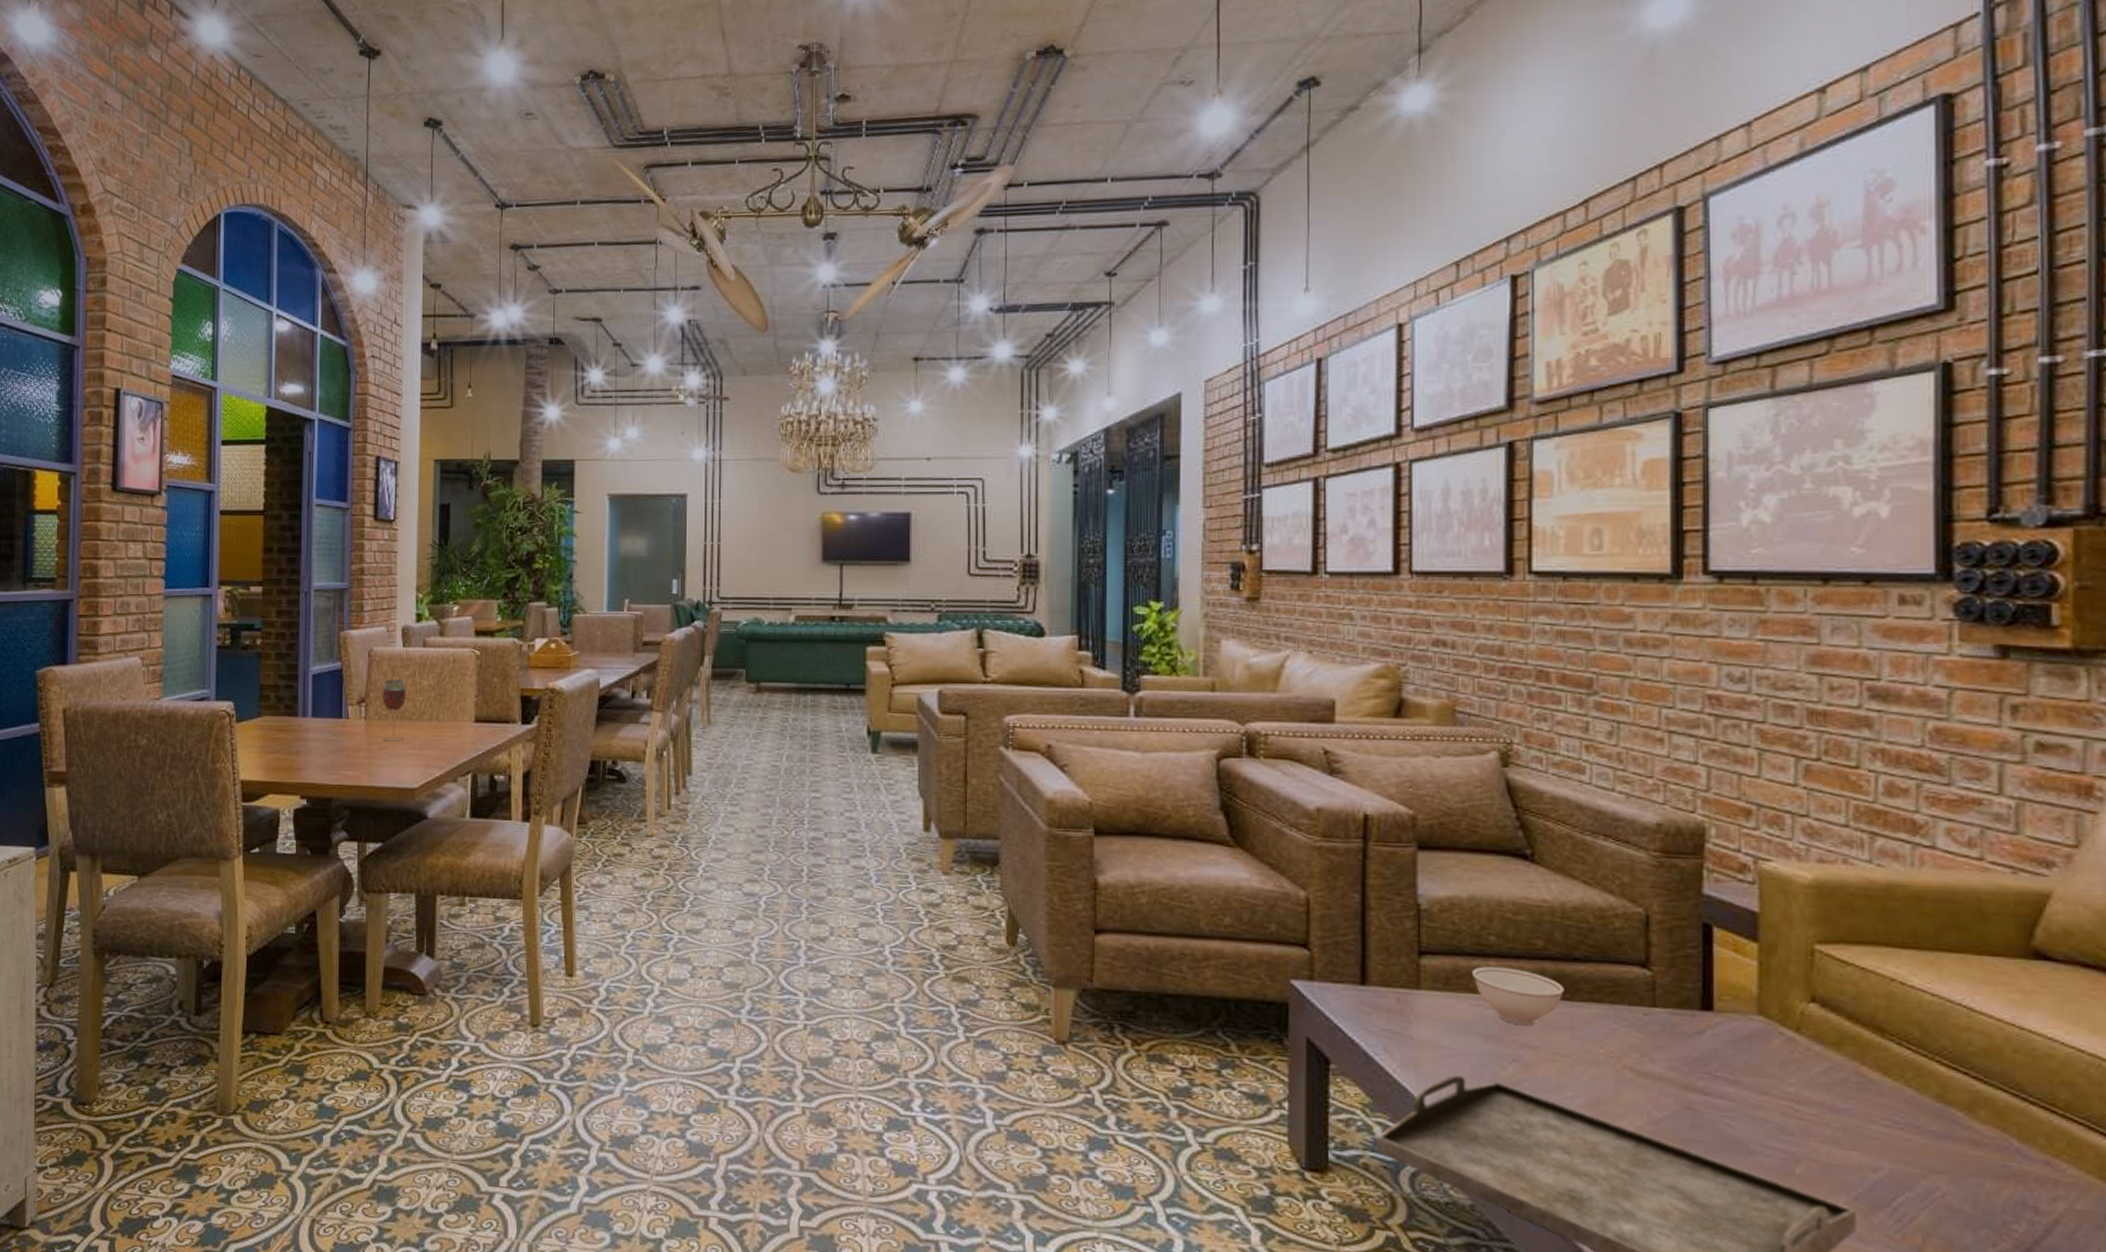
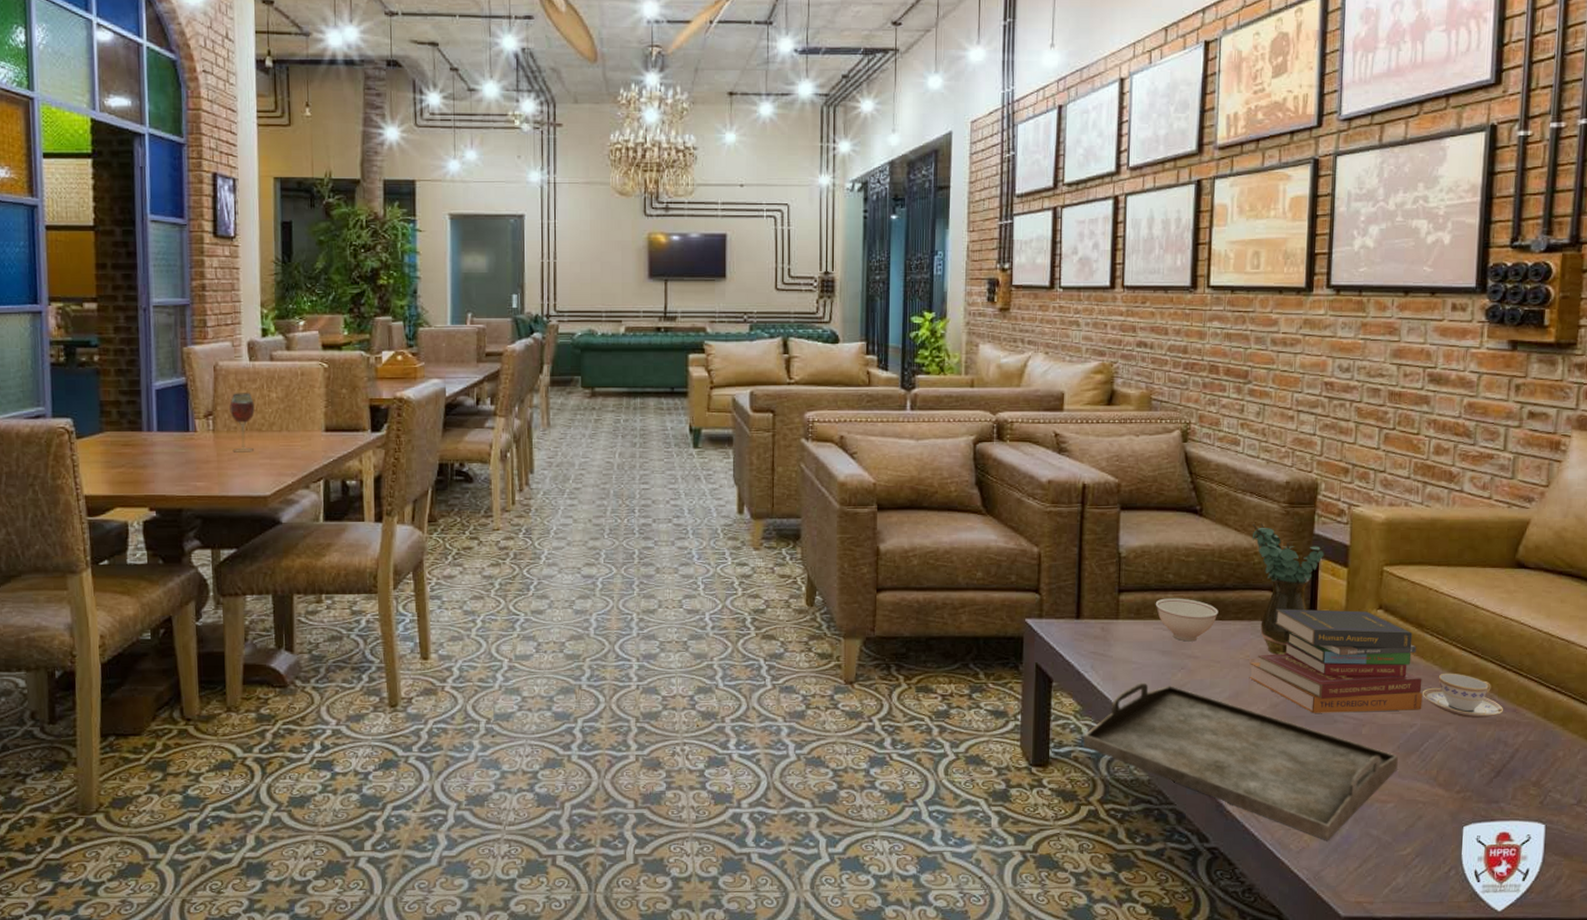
vase: none [1609,875,1721,1054] -> present [1252,523,1325,655]
books: none [1614,991,1891,1149] -> present [1249,608,1423,713]
teacup: none [1888,1099,2027,1170] -> present [1421,672,1503,718]

